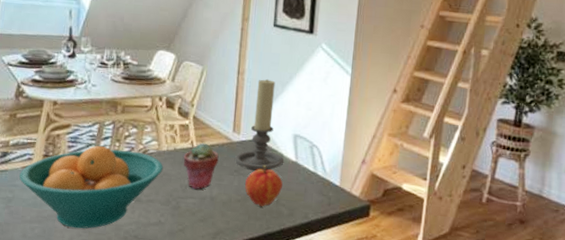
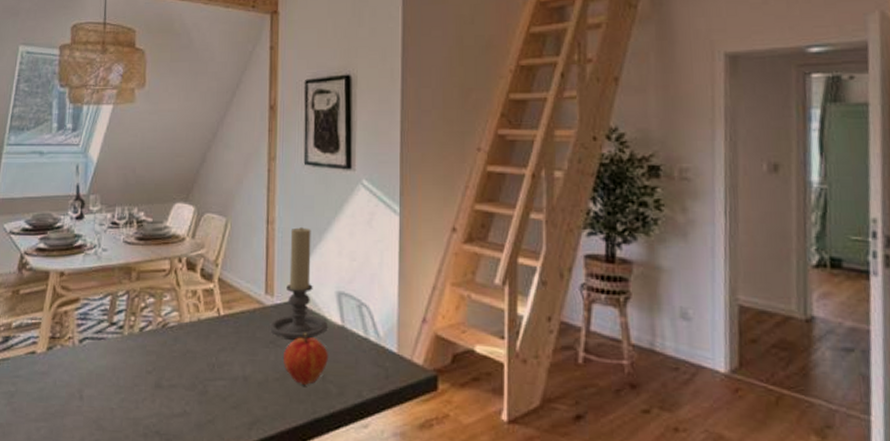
fruit bowl: present [19,145,164,229] -> none [23,321,187,426]
potted succulent: present [183,142,219,189] -> none [209,309,250,368]

